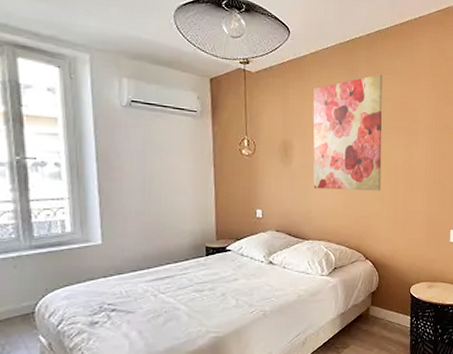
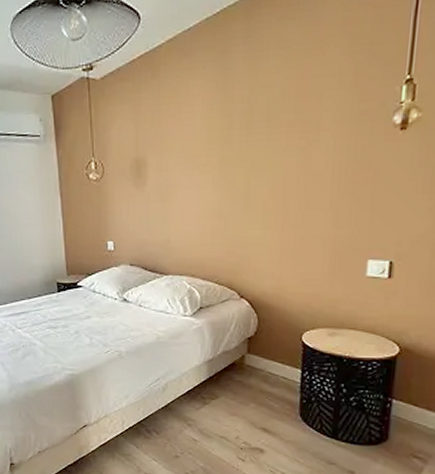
wall art: present [313,74,383,191] -> none [171,51,268,214]

